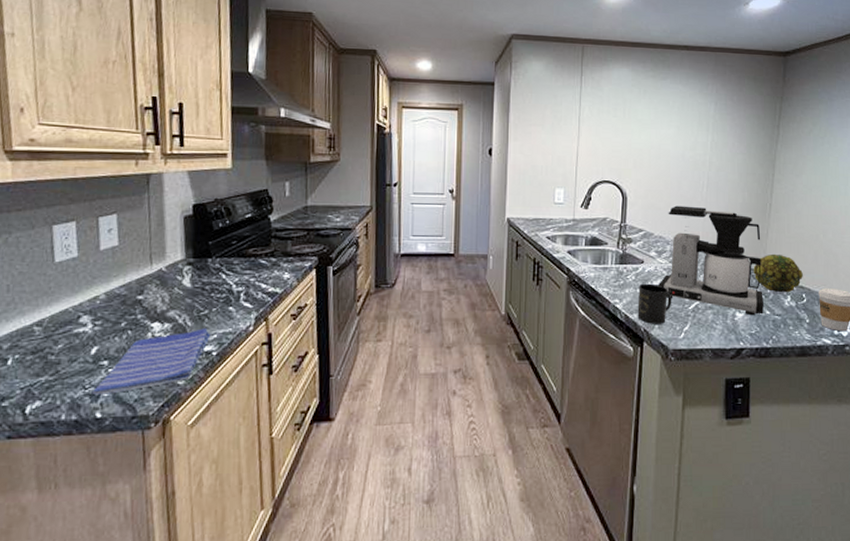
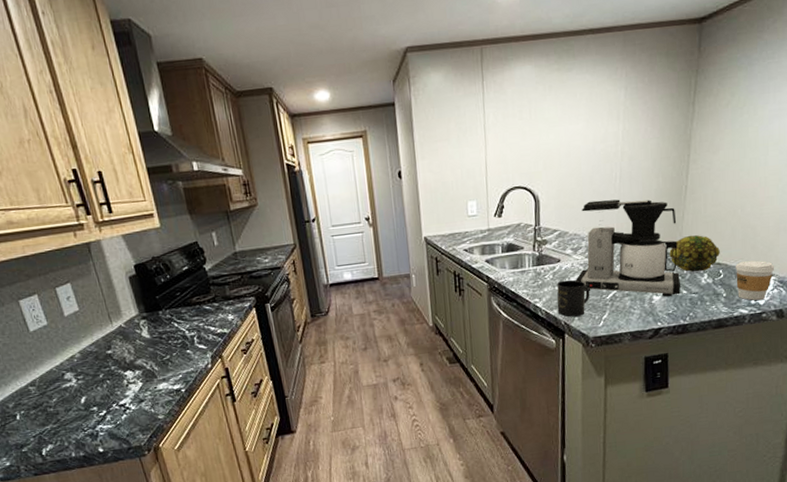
dish towel: present [91,328,211,394] -> none [90,371,177,435]

